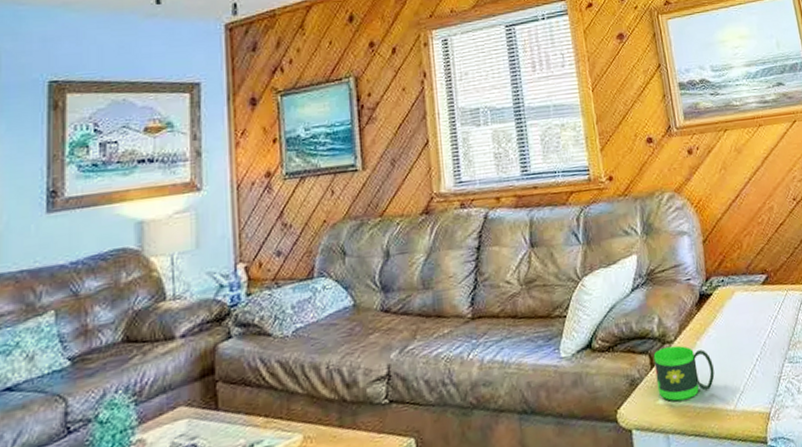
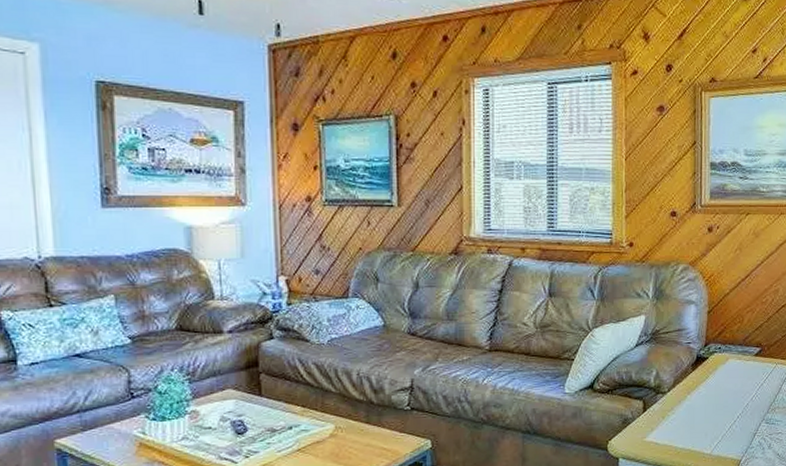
mug: present [653,345,715,401] -> none [646,396,699,441]

